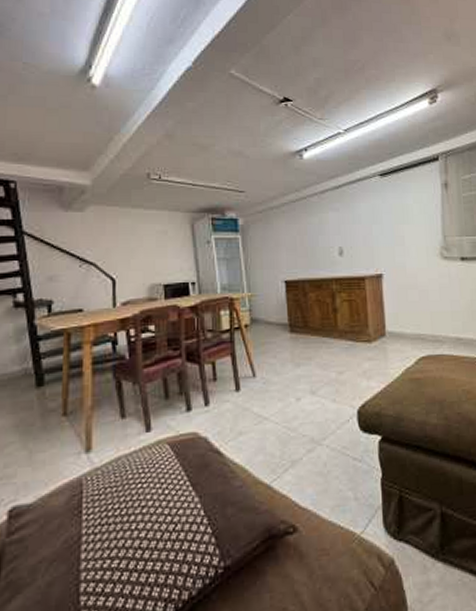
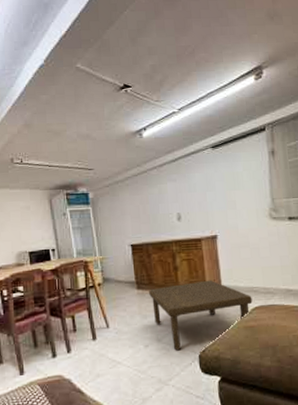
coffee table: none [304,324,419,405] -> present [149,280,253,351]

